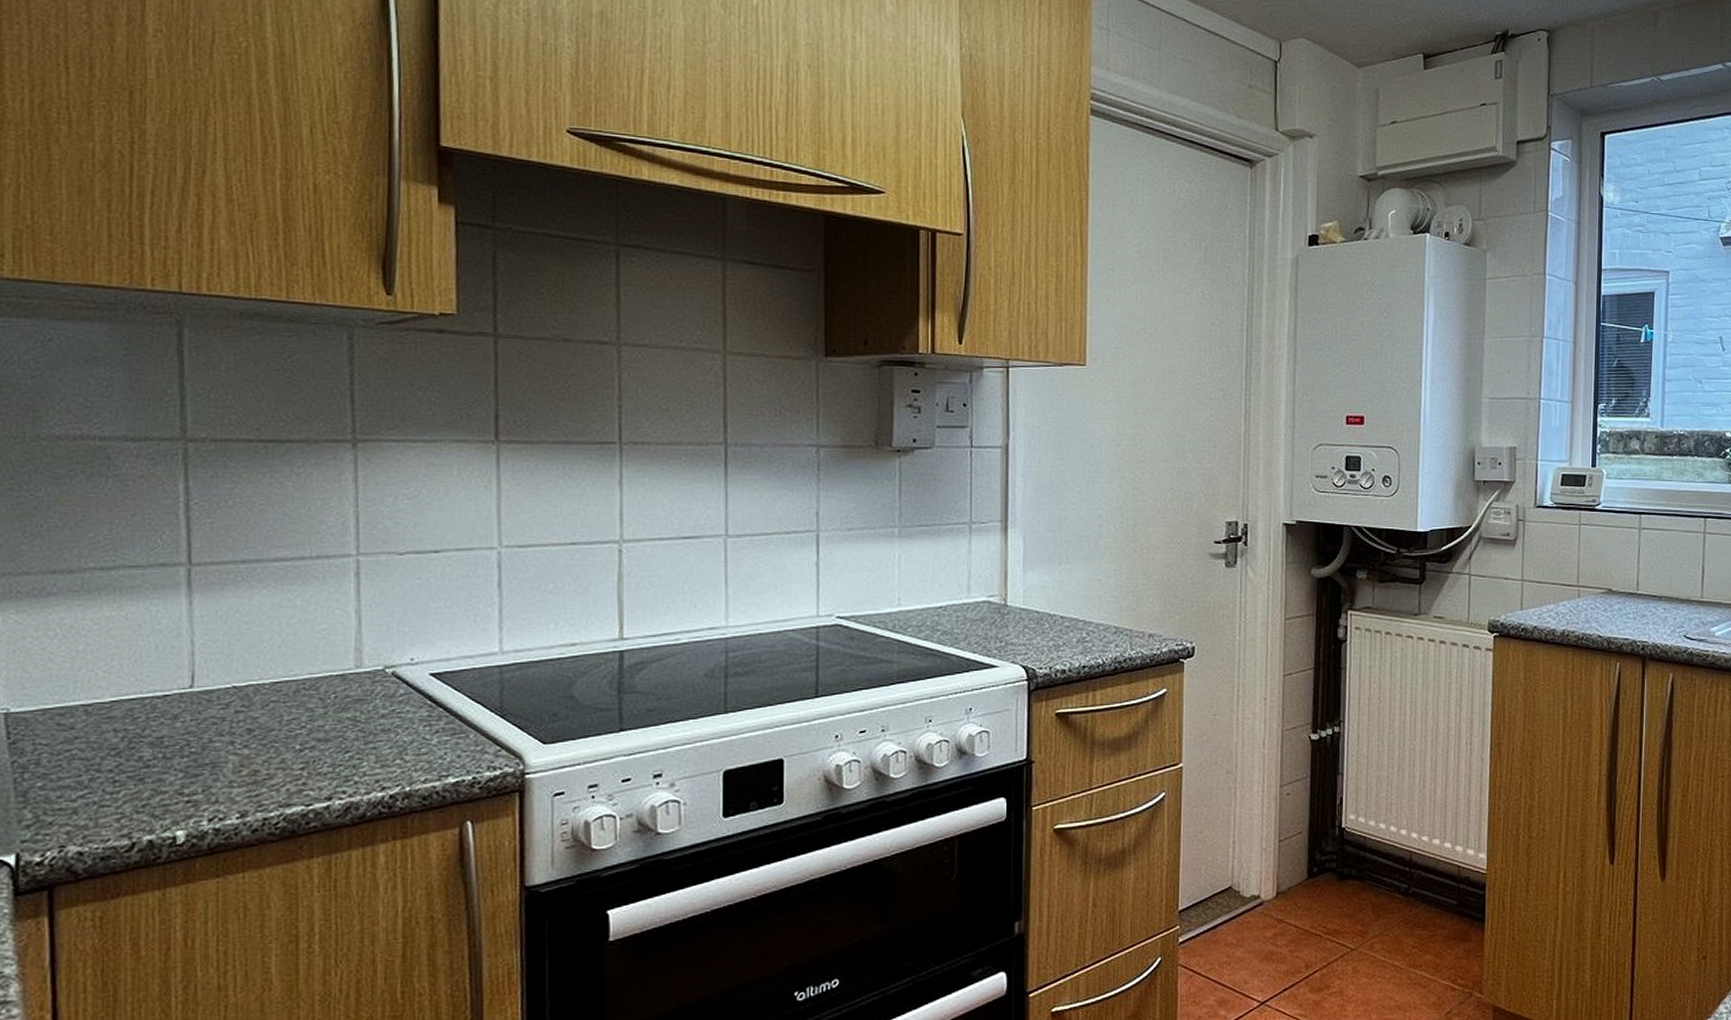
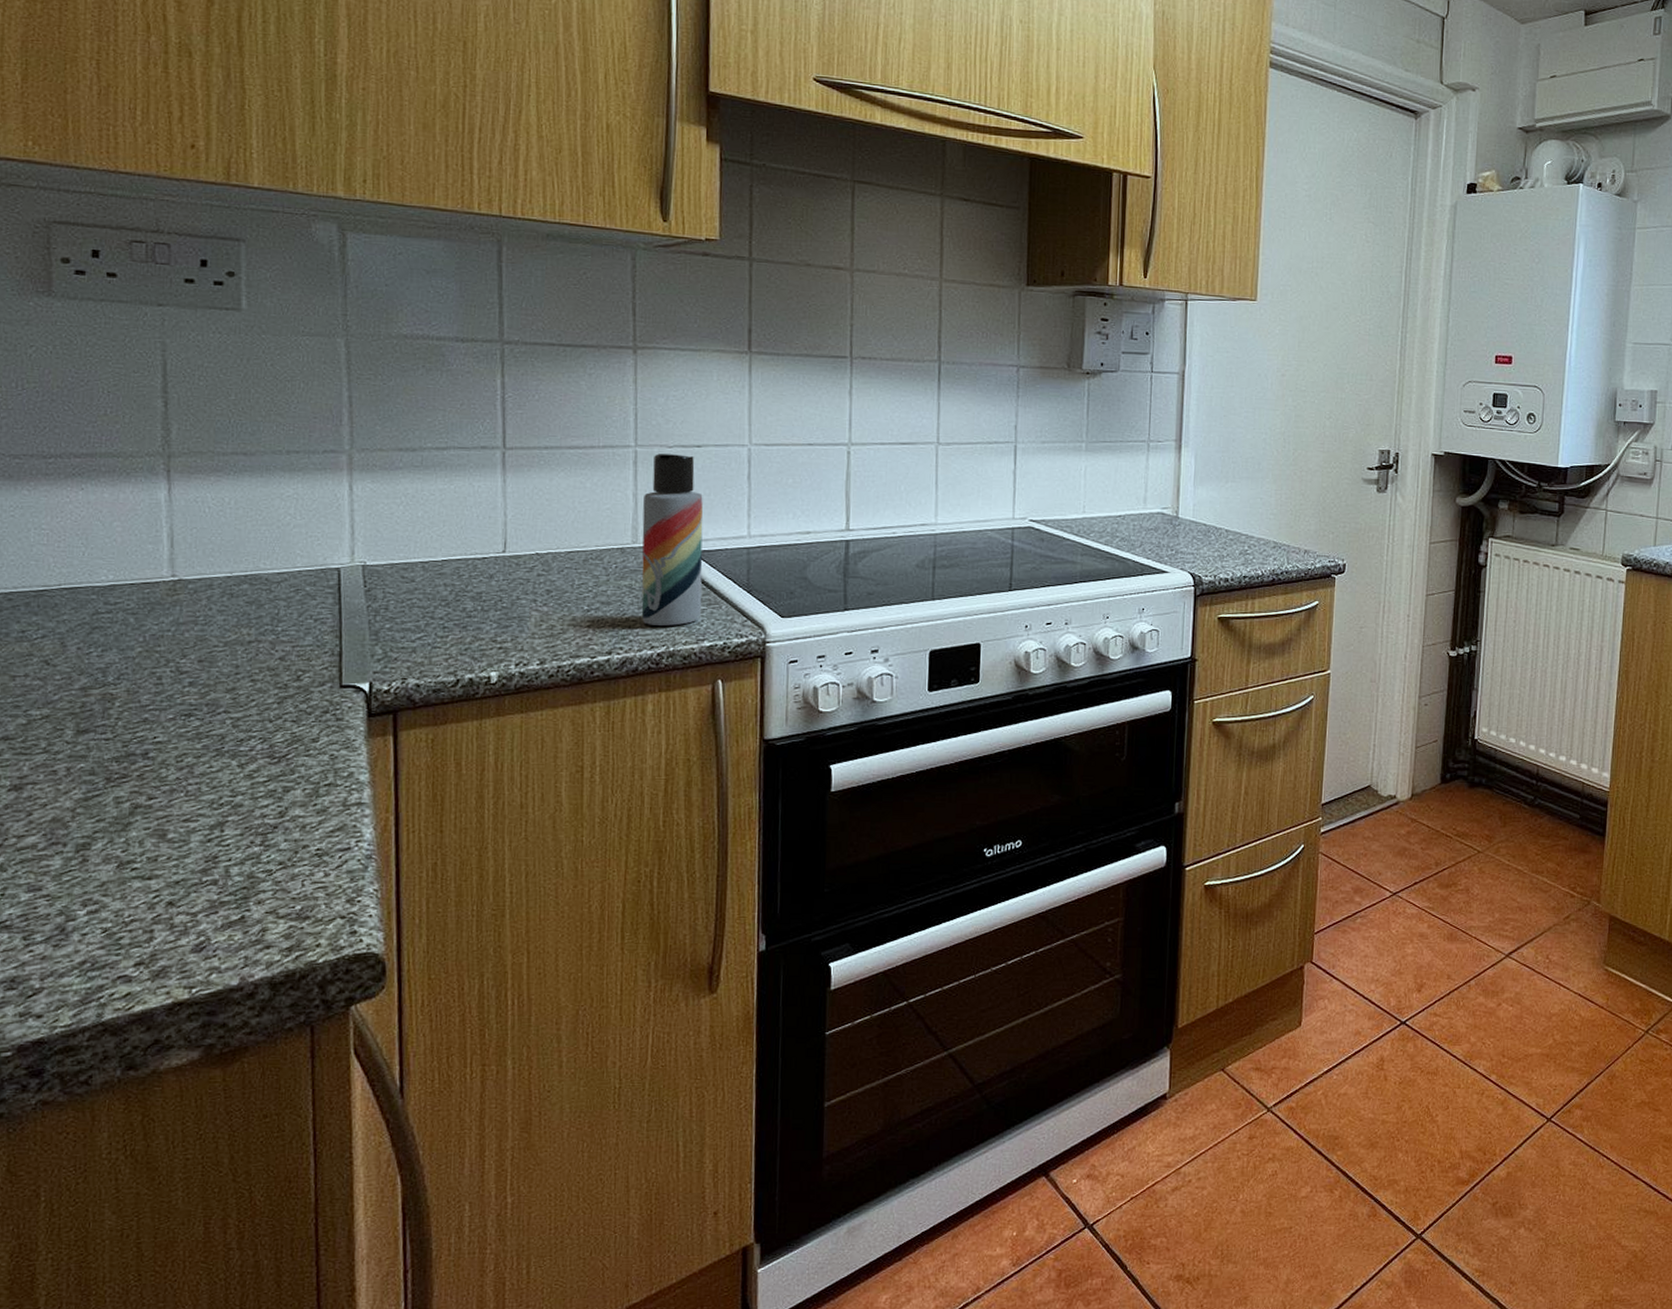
lotion bottle: none [368,562,444,763] -> present [641,454,703,626]

